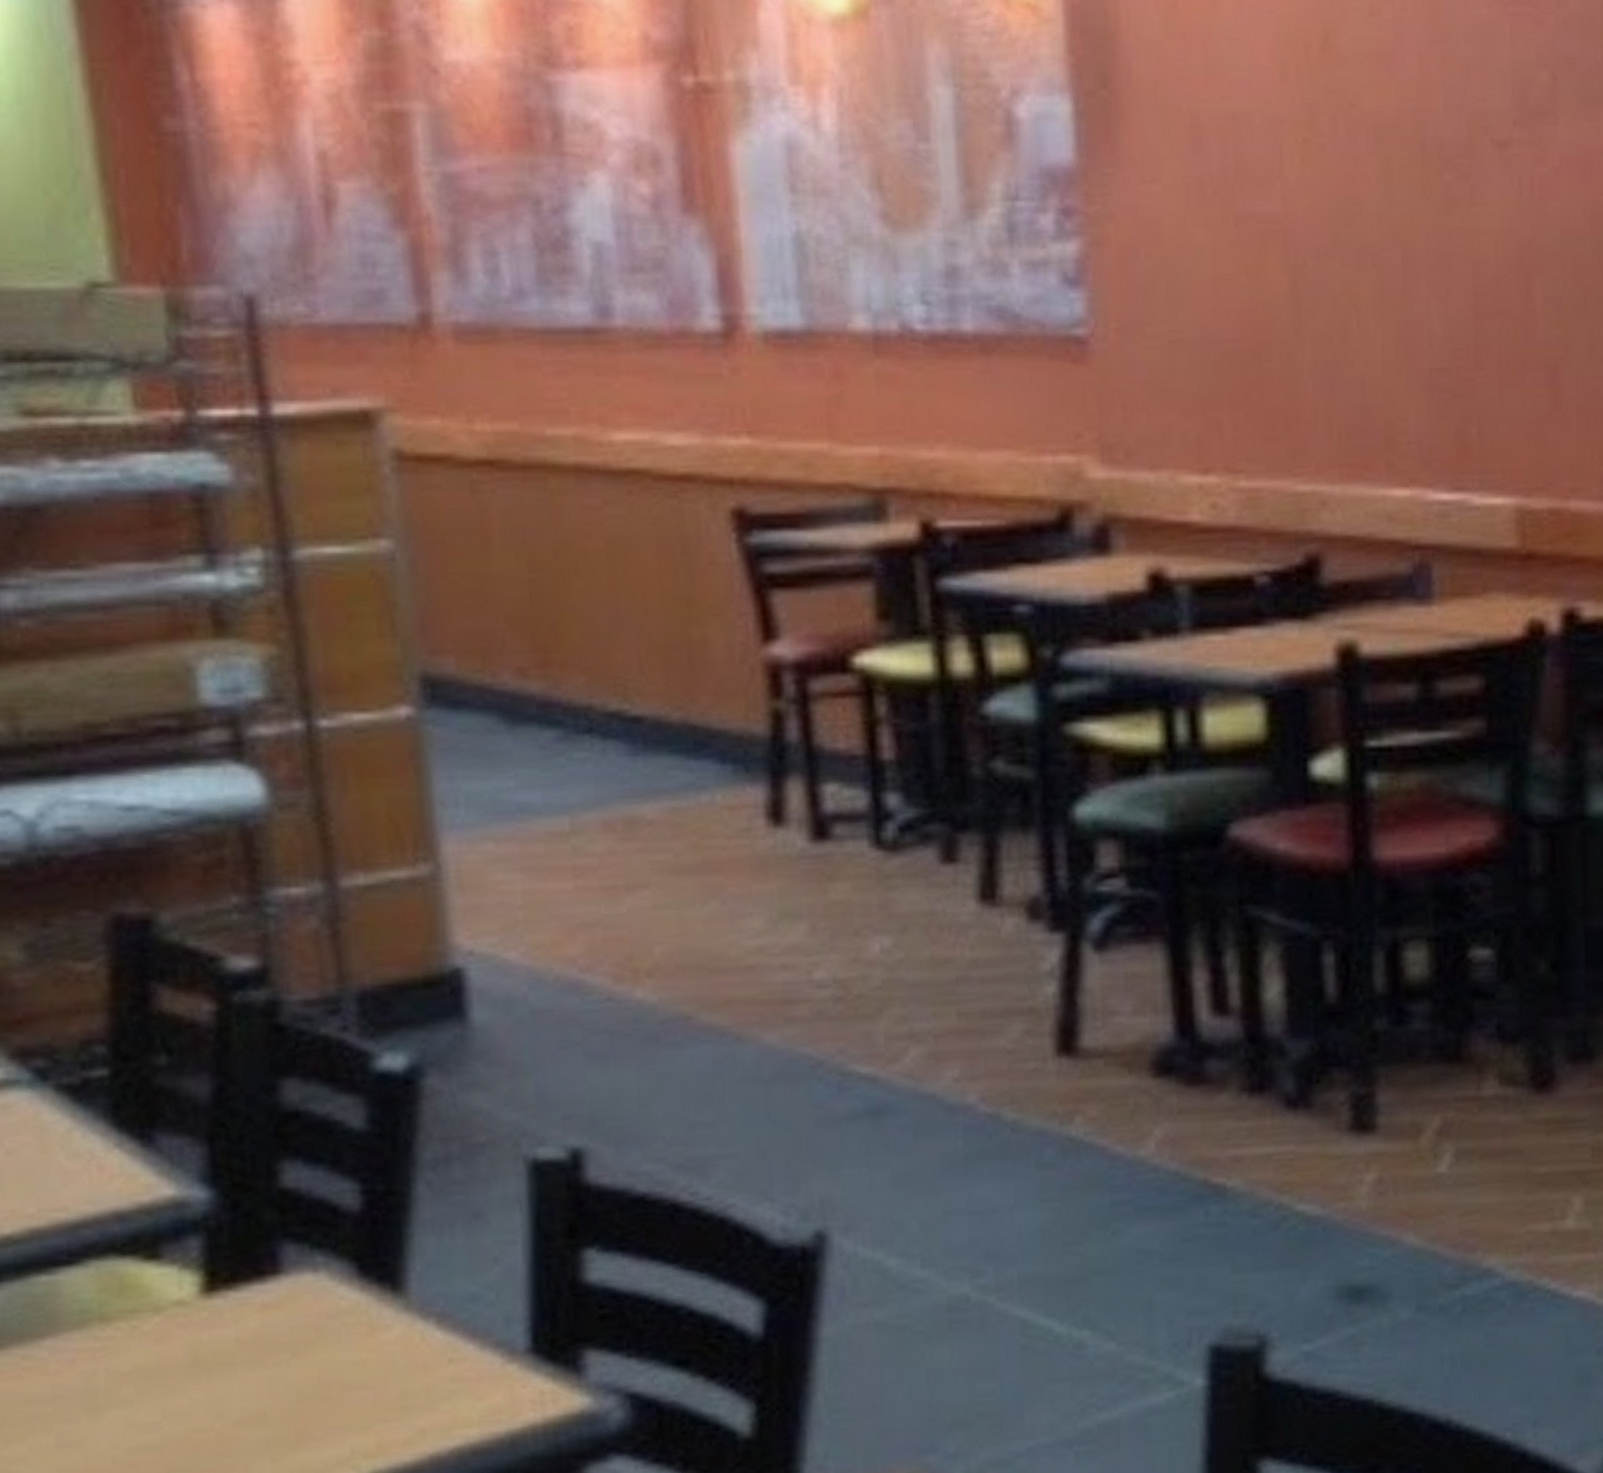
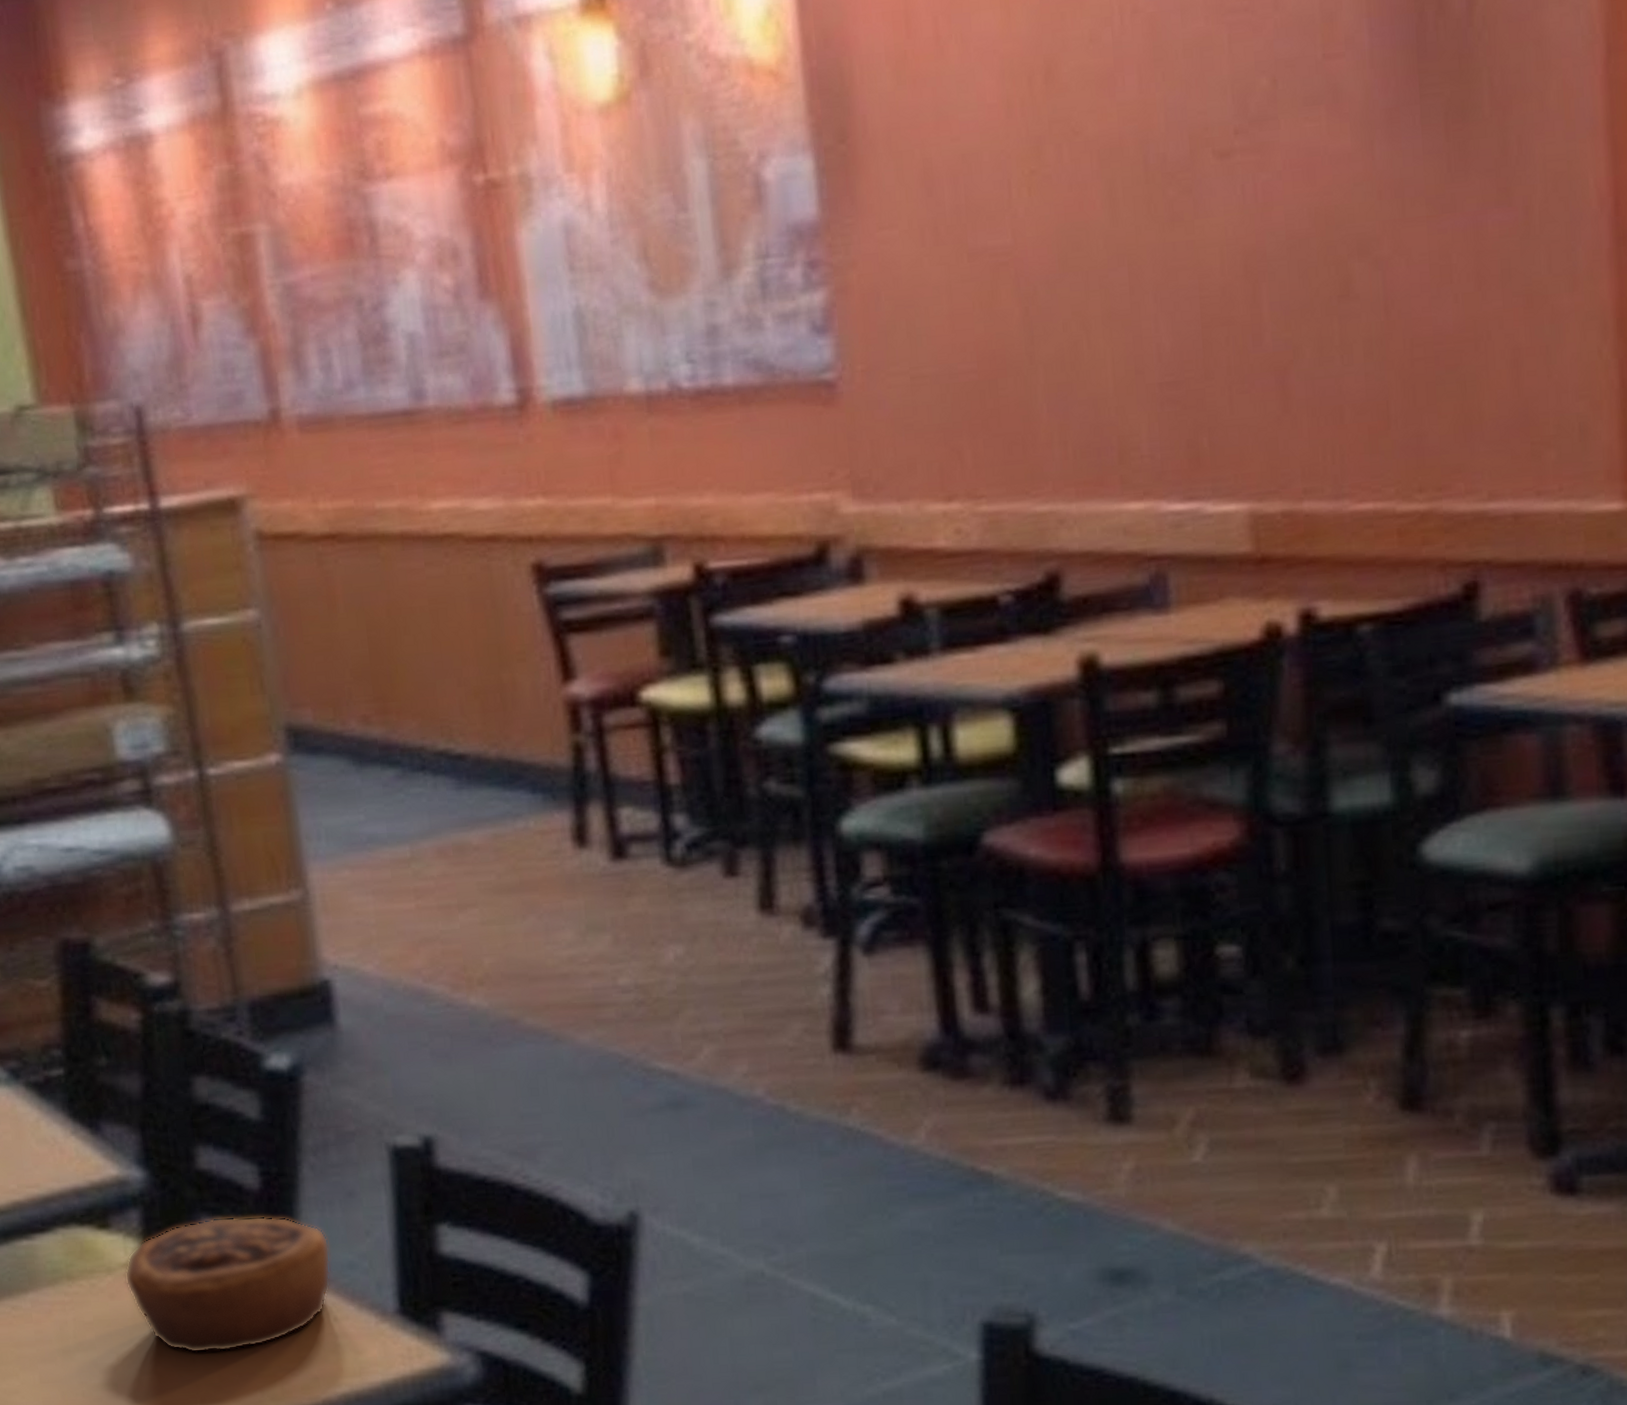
pastry: none [178,1242,448,1406] -> present [124,1216,331,1354]

